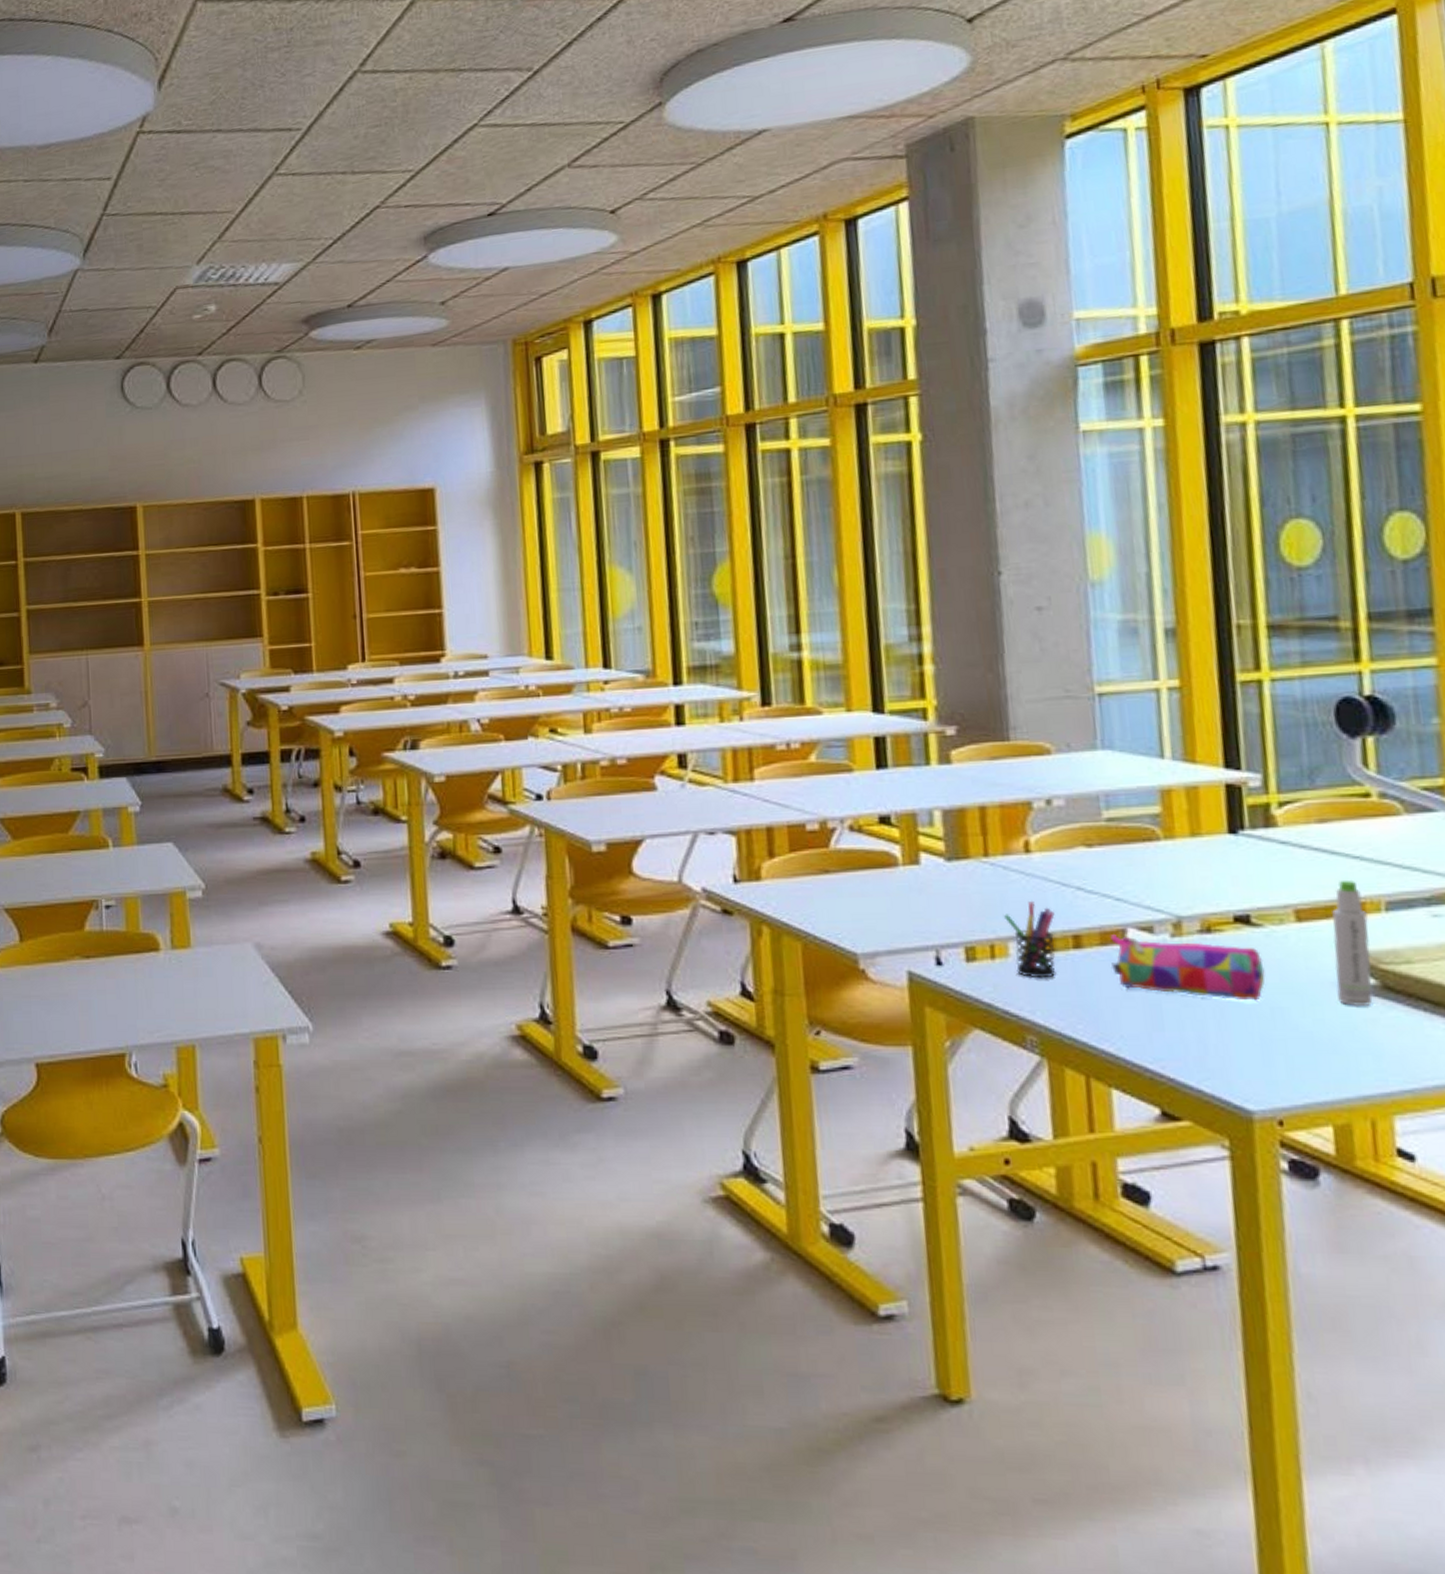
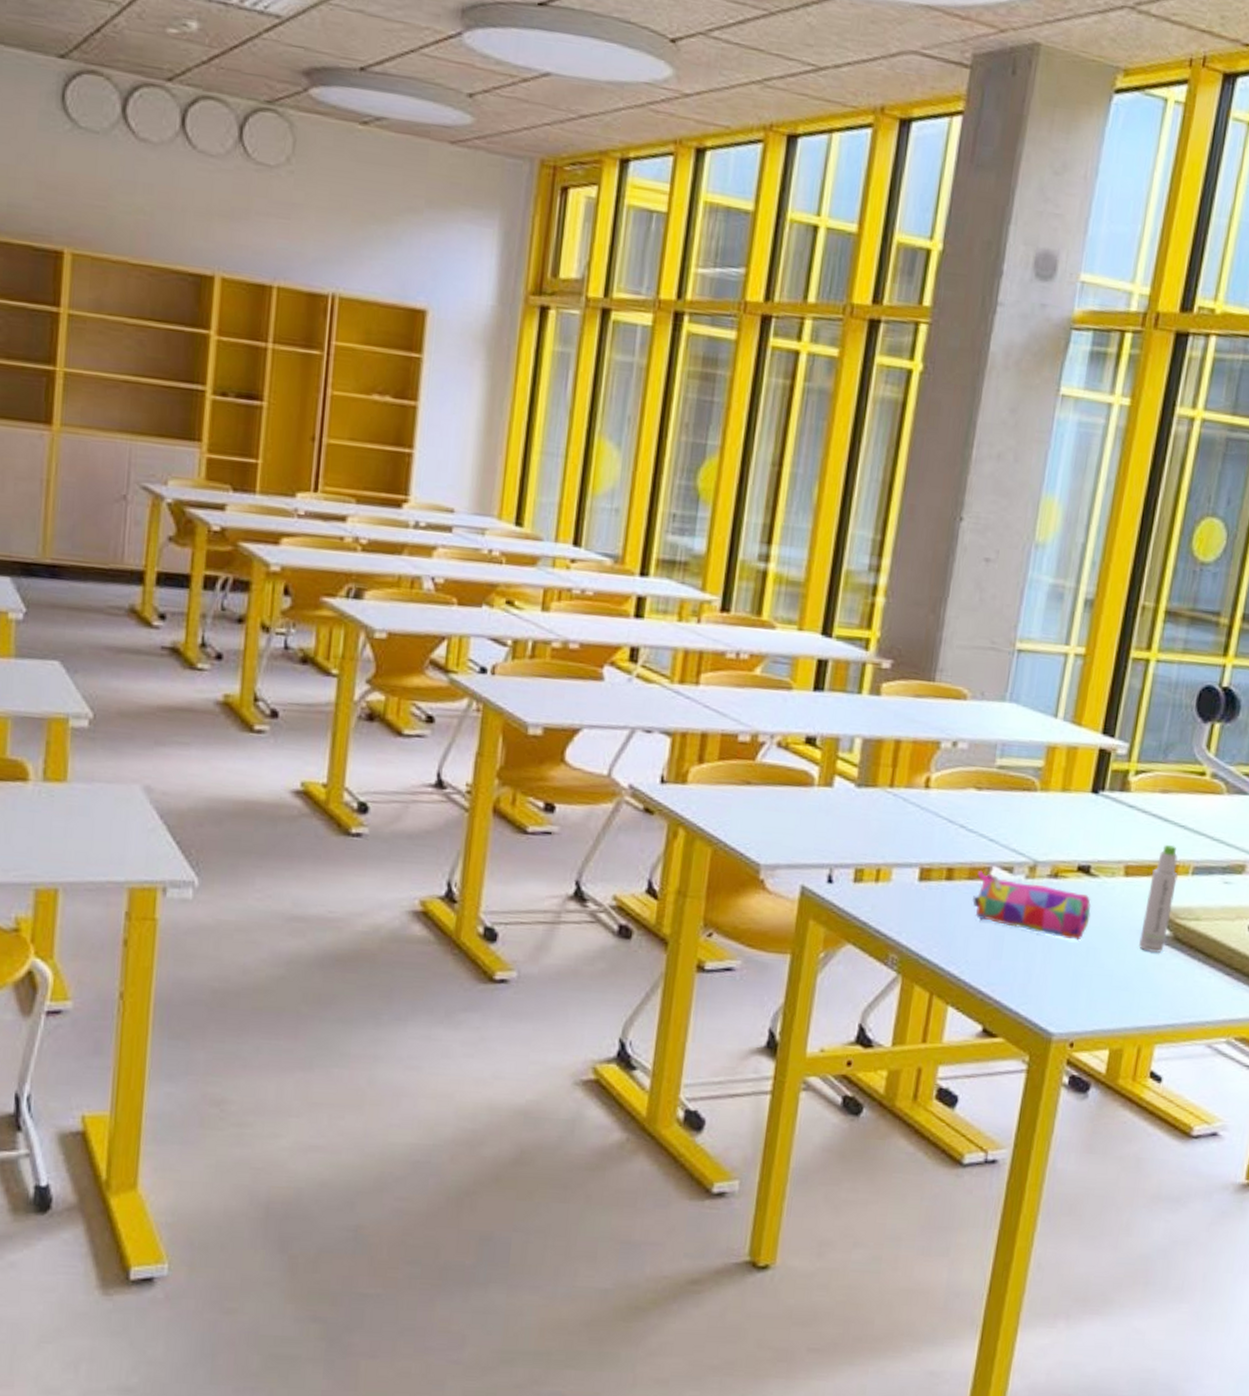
pen holder: present [1003,900,1057,977] -> none [893,832,937,903]

